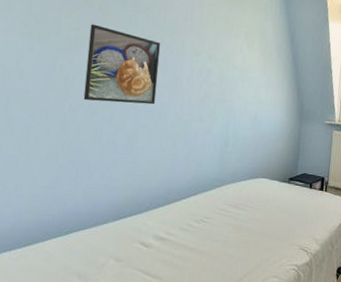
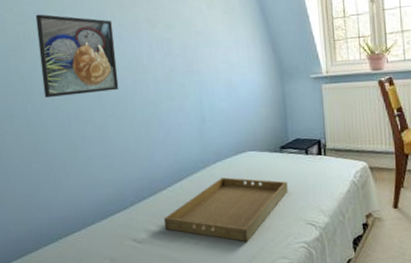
tray: none [172,198,290,259] -> present [163,177,288,242]

